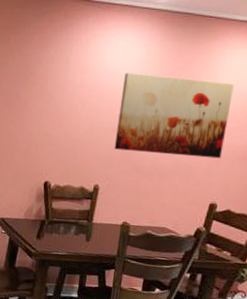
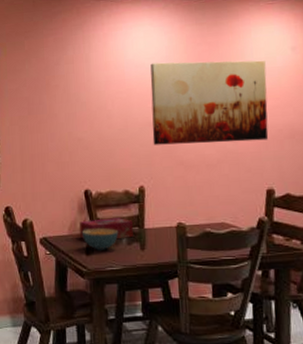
tissue box: none [34,208,83,229] -> present [80,218,133,240]
cereal bowl: none [36,216,69,237] -> present [82,228,119,251]

